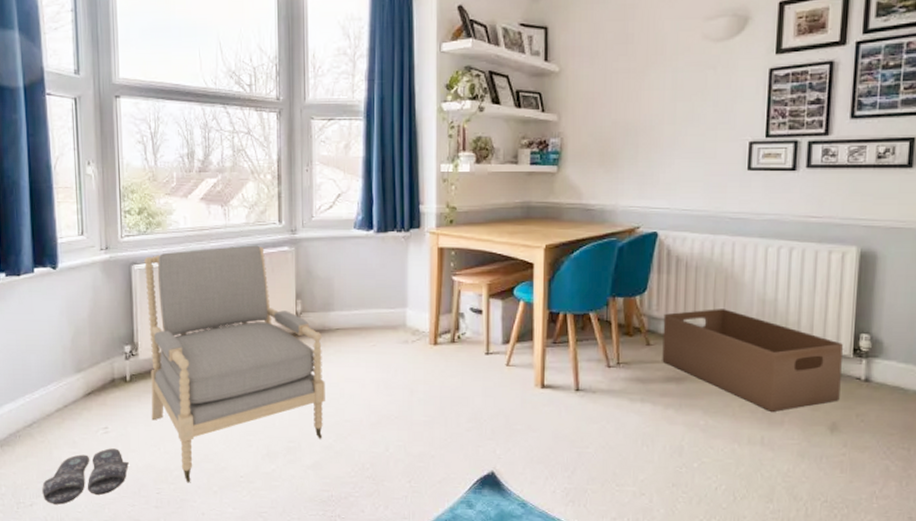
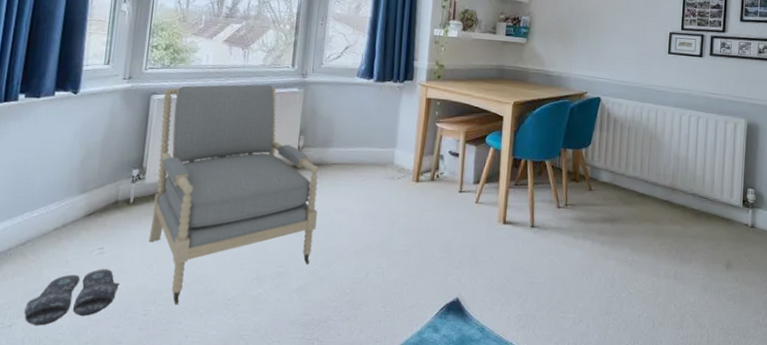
storage basket: present [662,309,843,412] -> none [600,162,735,250]

